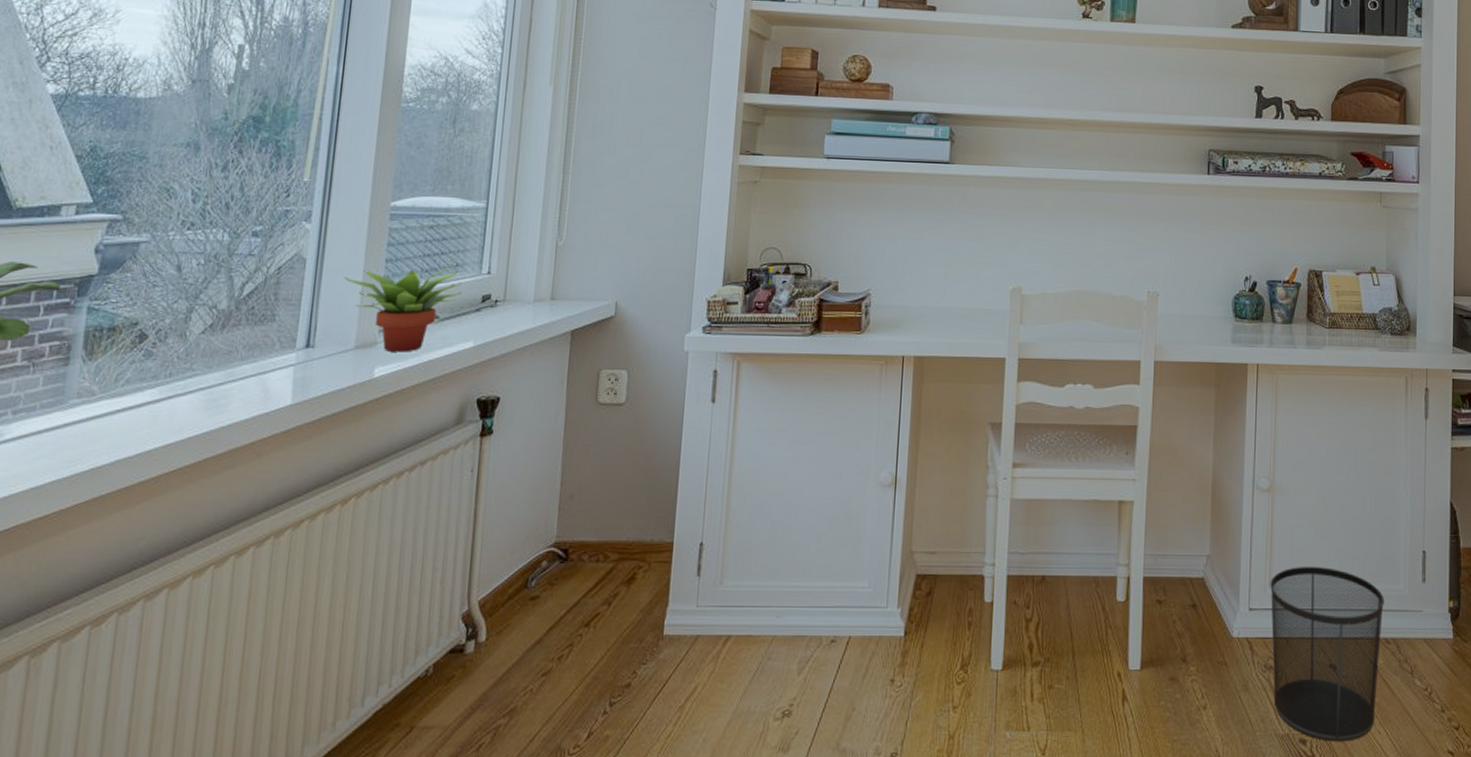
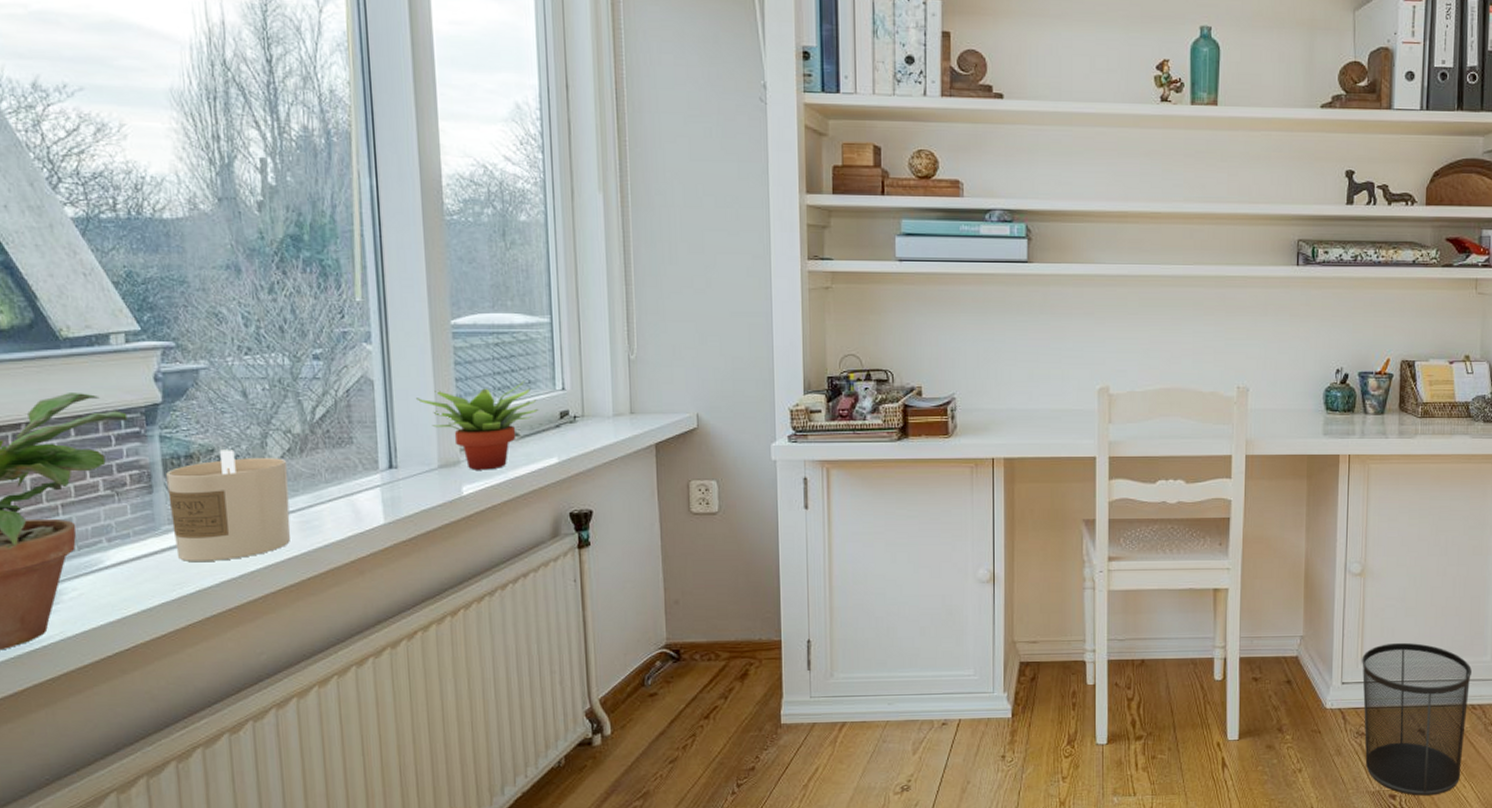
candle: none [78,323,207,439] -> present [166,450,291,563]

